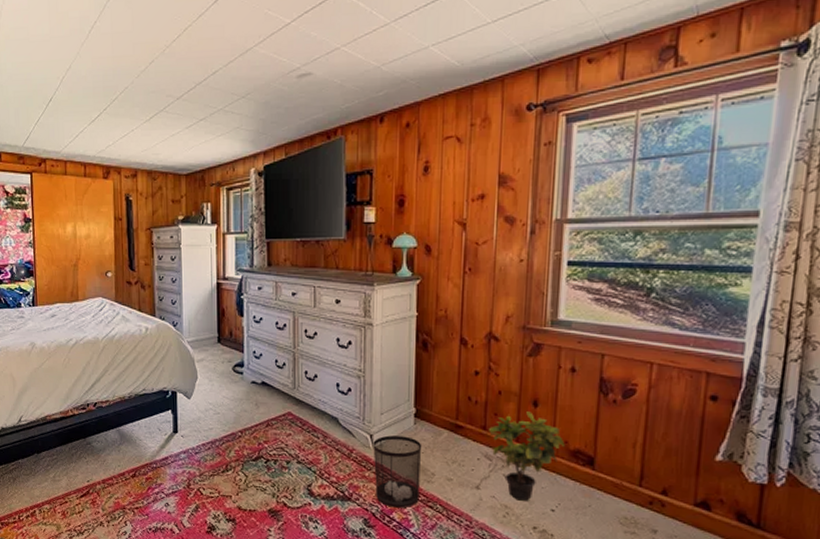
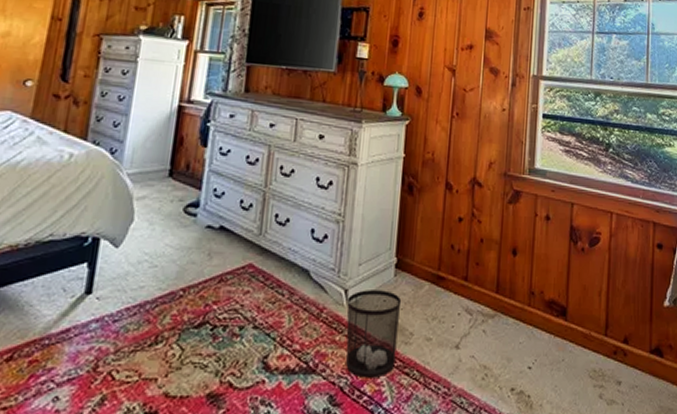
potted plant: present [489,411,565,501] -> none [470,260,541,359]

